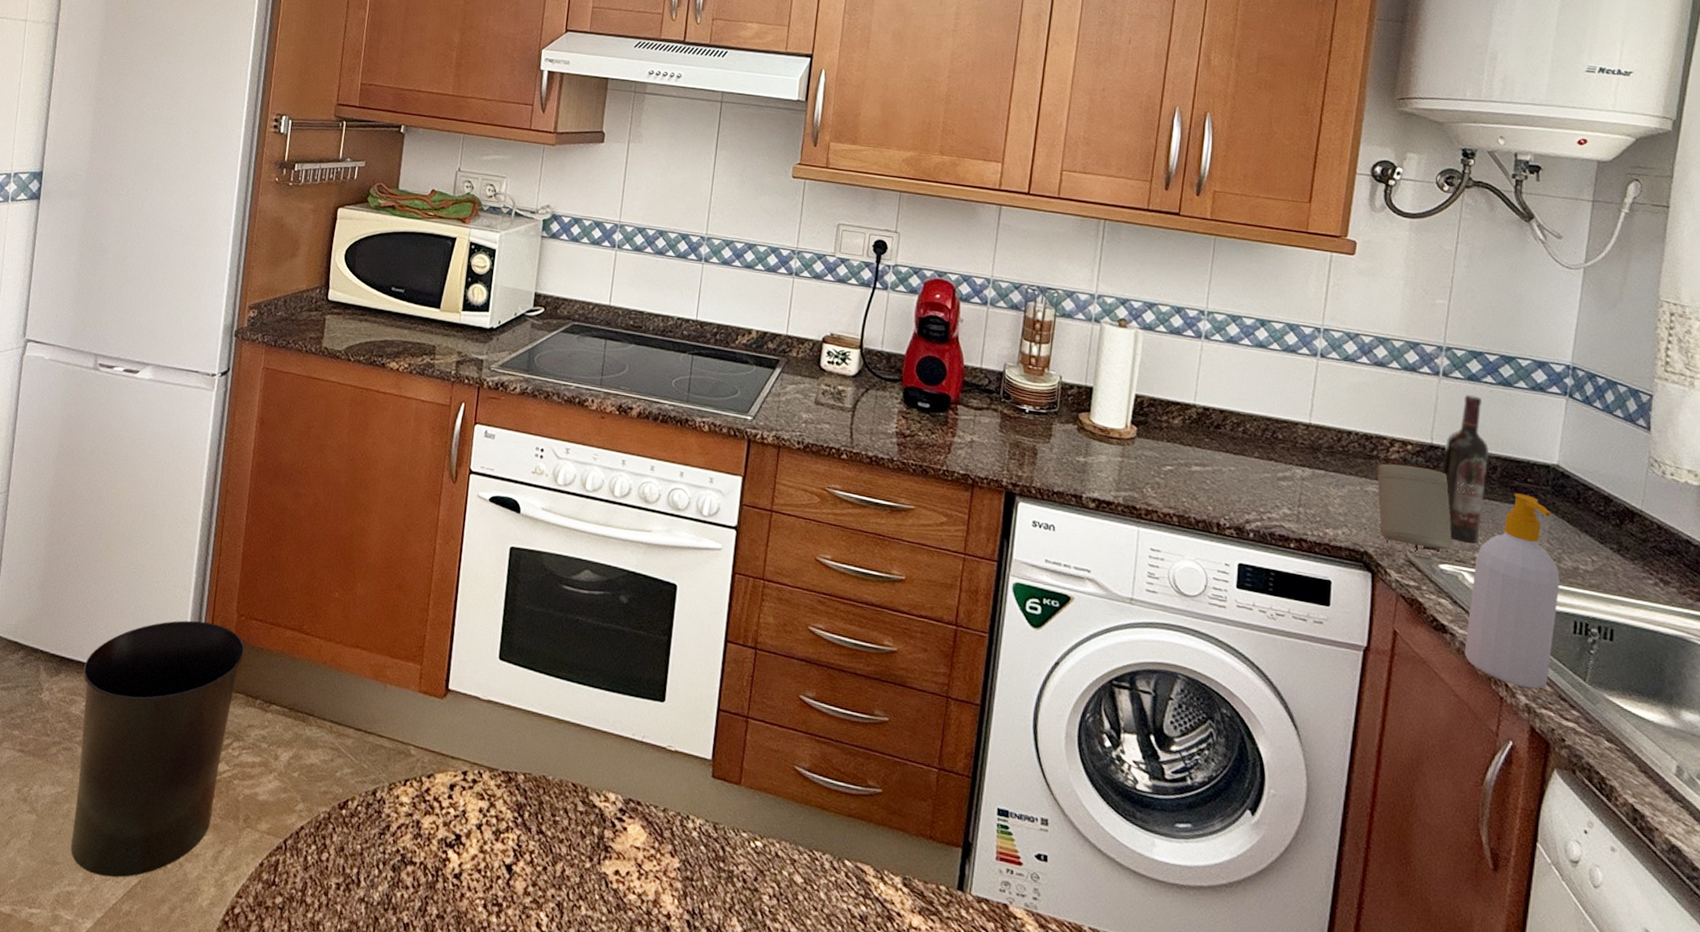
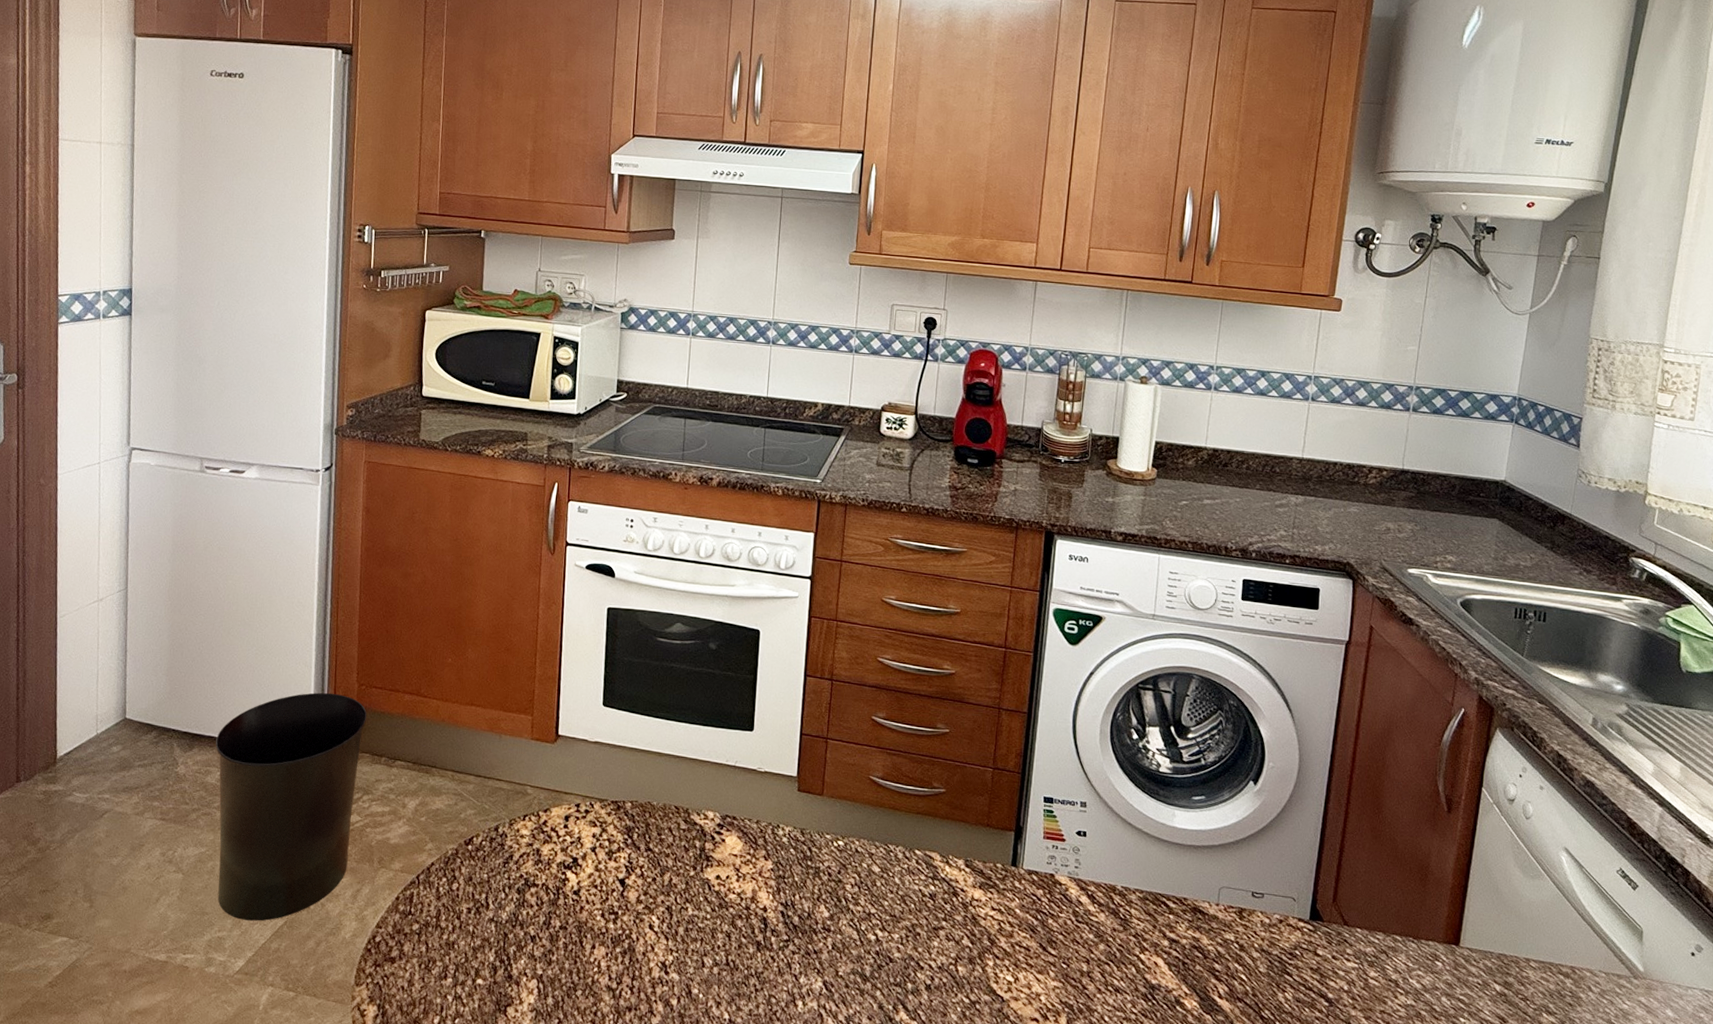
canister: present [1361,454,1479,561] -> none [1344,479,1440,566]
wine bottle: present [1441,394,1489,544] -> none [1411,425,1449,550]
soap bottle: present [1464,493,1560,689] -> none [1427,506,1505,665]

